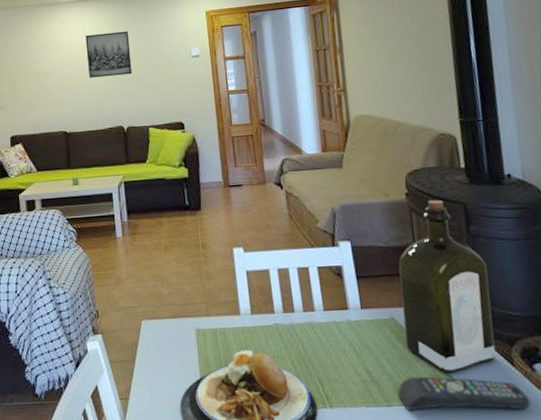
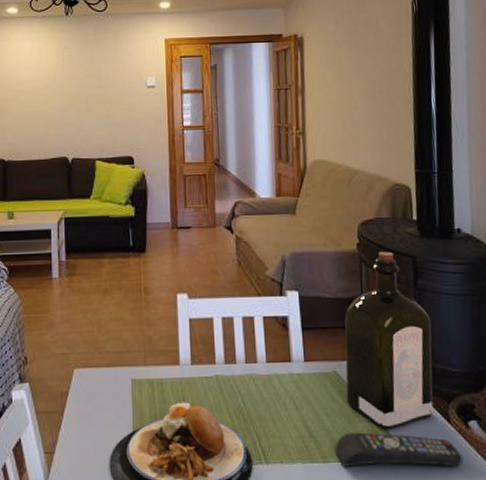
wall art: present [85,30,133,79] -> none [32,53,82,103]

